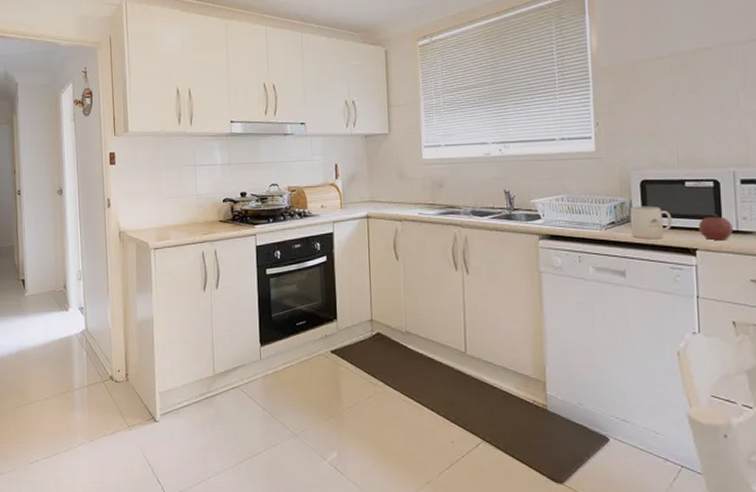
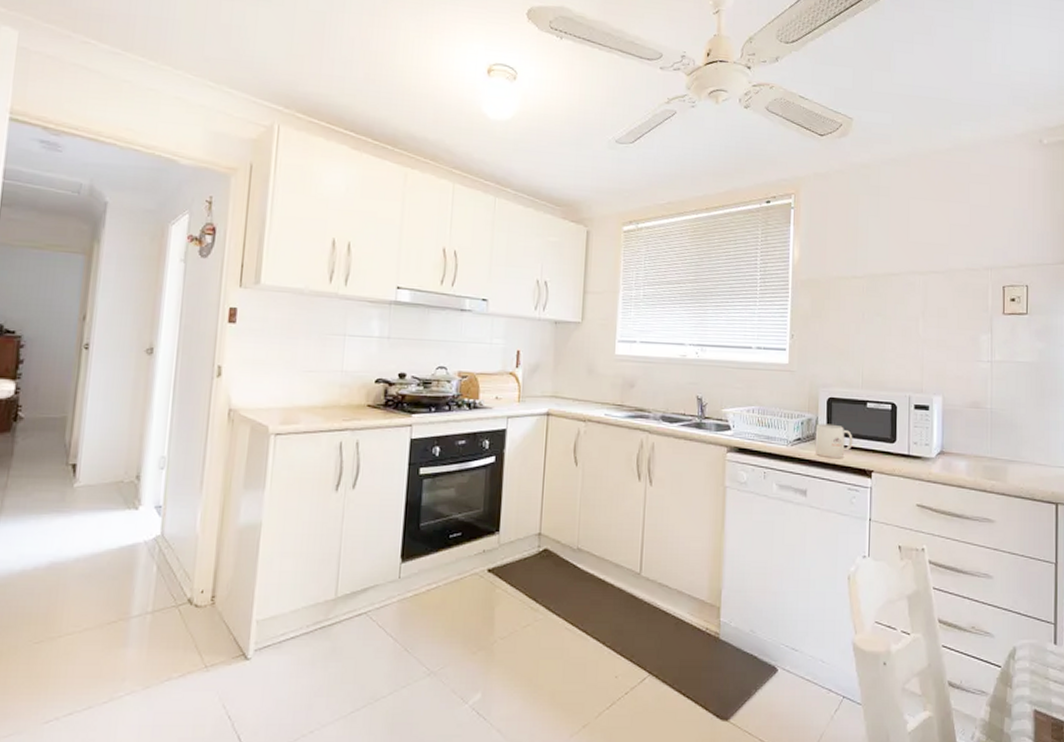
fruit: present [698,213,733,241] -> none [875,436,905,464]

